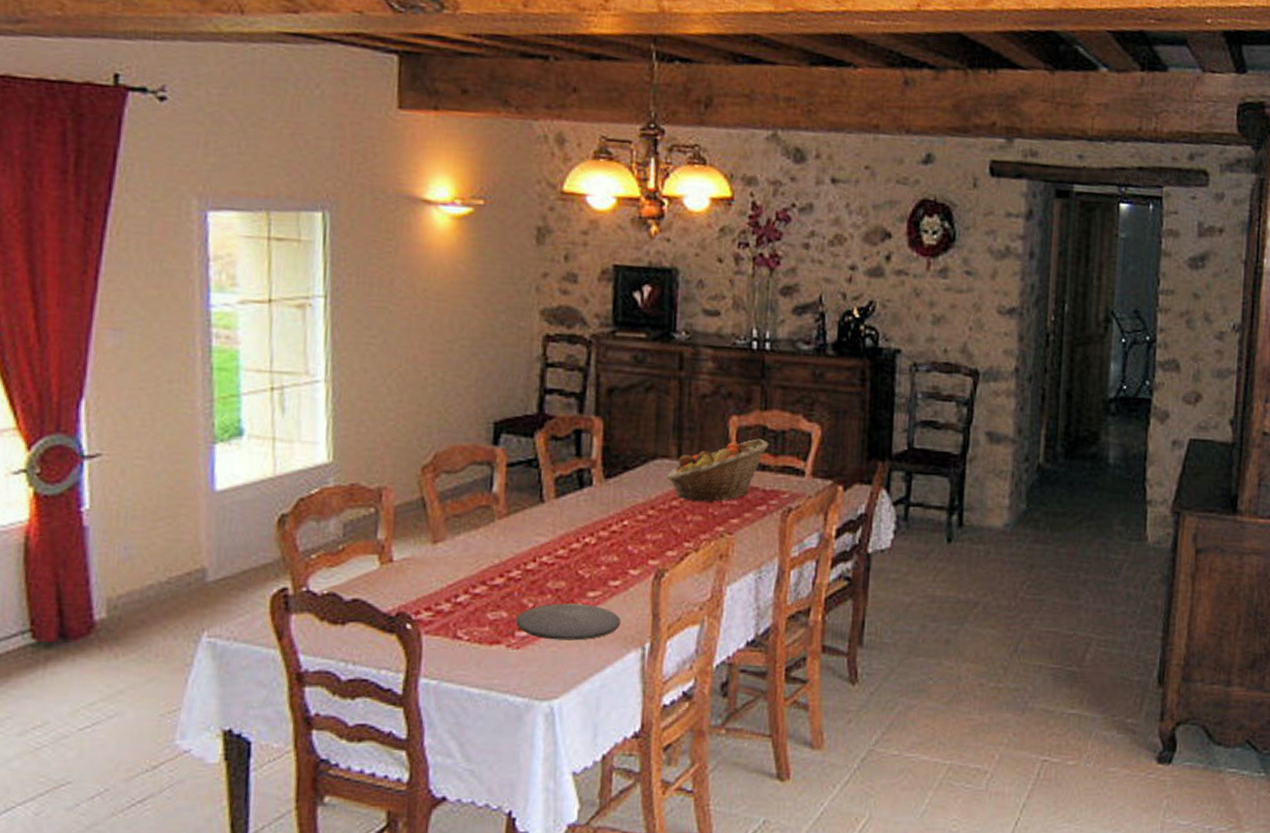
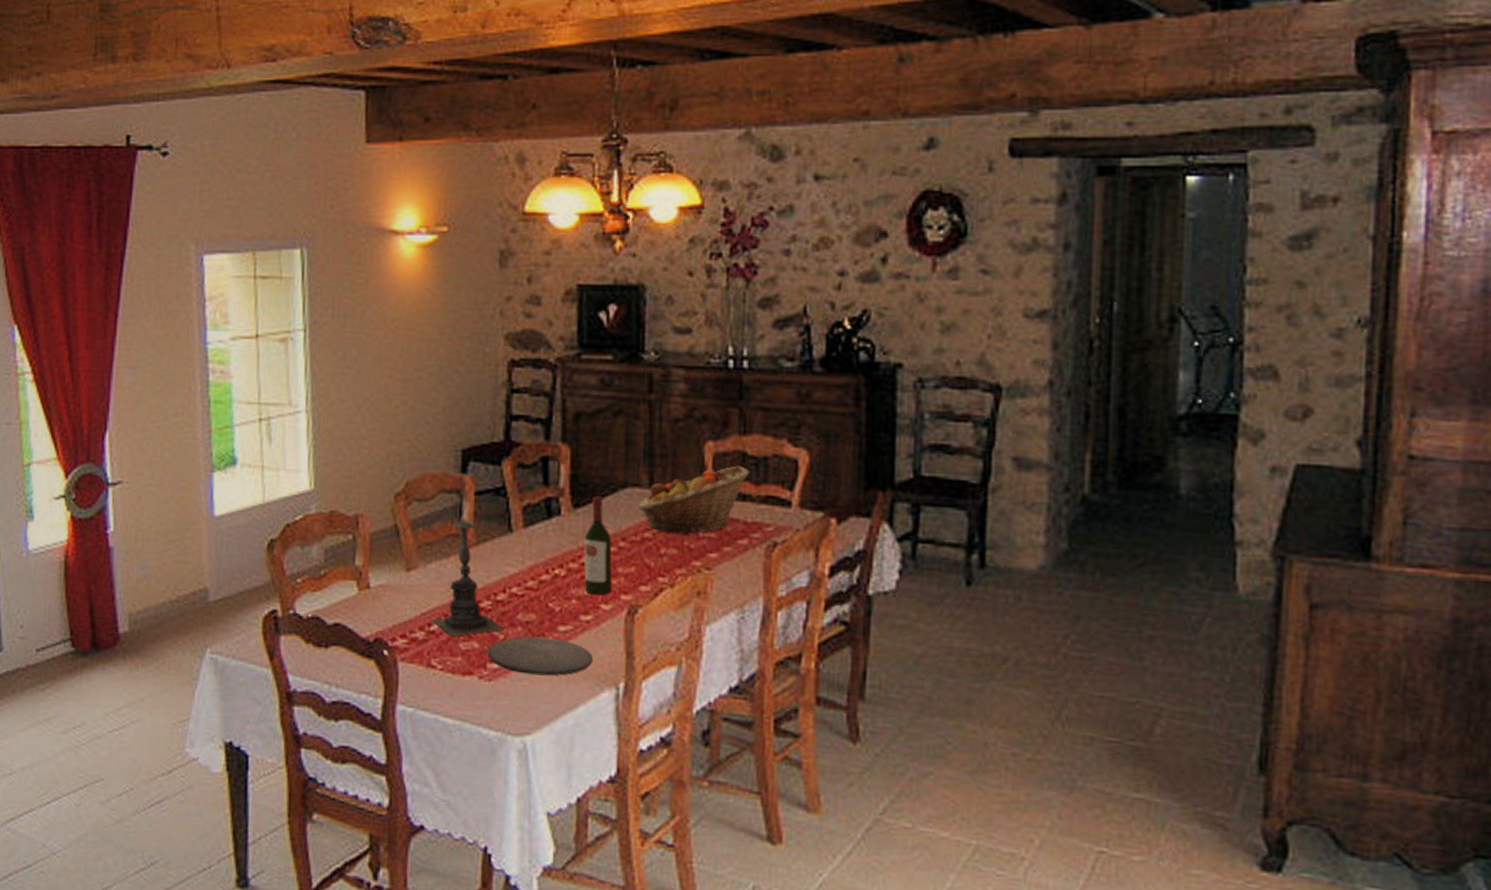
candle holder: none [458,479,534,607] -> present [431,507,505,636]
wine bottle: none [614,467,641,561] -> present [584,496,613,596]

